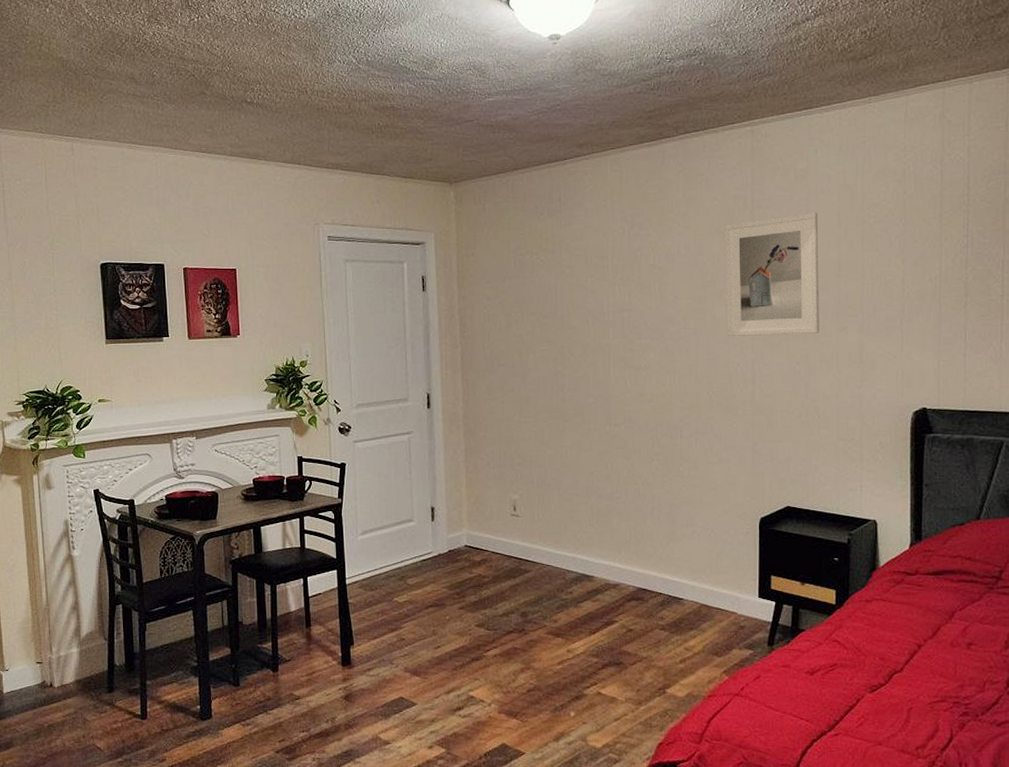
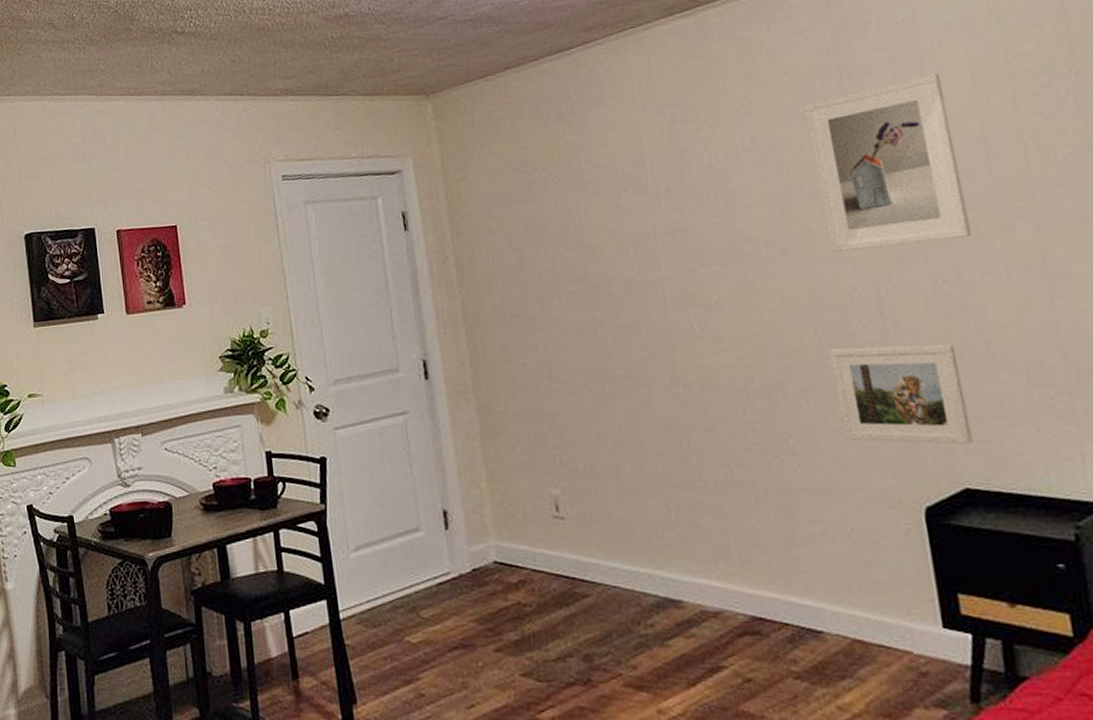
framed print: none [716,405,797,477] -> present [829,344,974,445]

